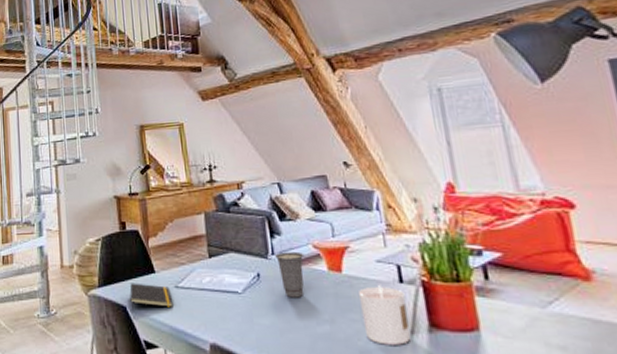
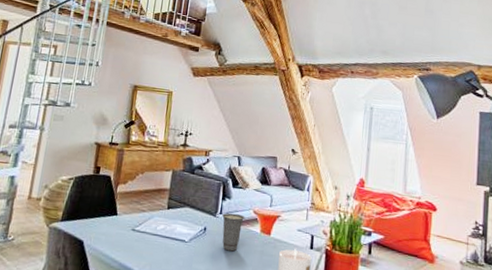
notepad: present [129,283,173,312] -> none [88,221,128,247]

